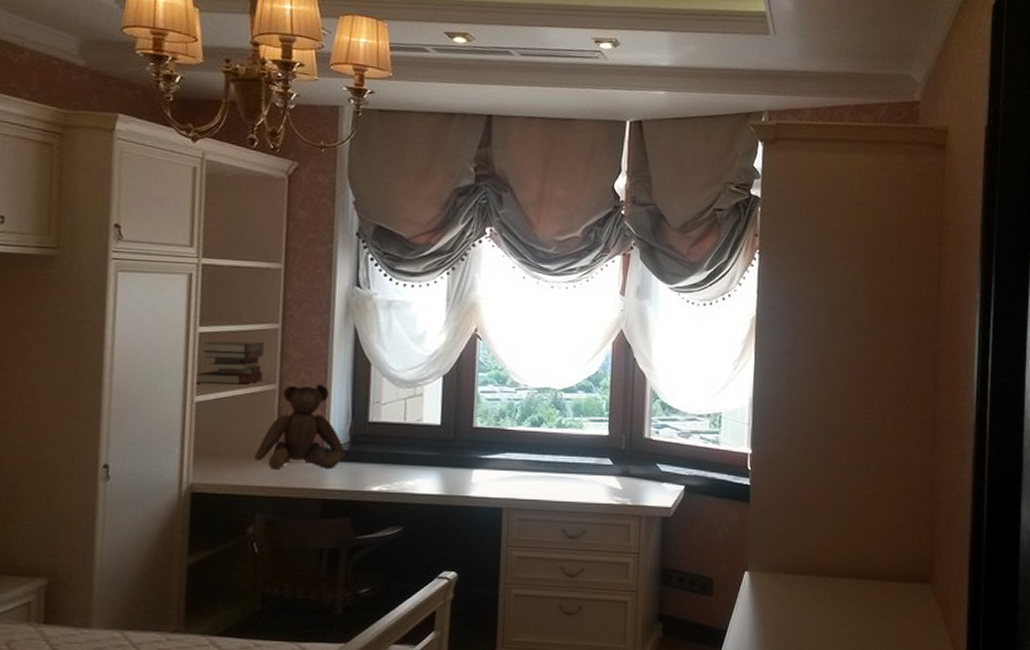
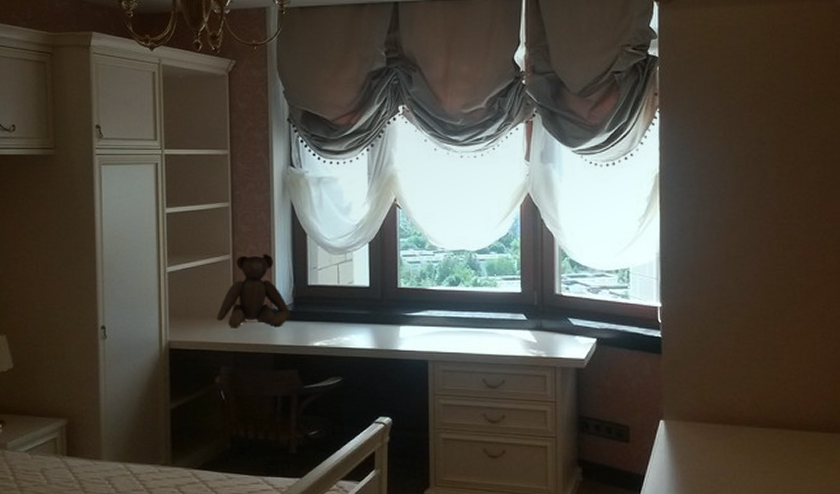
books: present [196,339,265,386] -> none [167,218,219,257]

